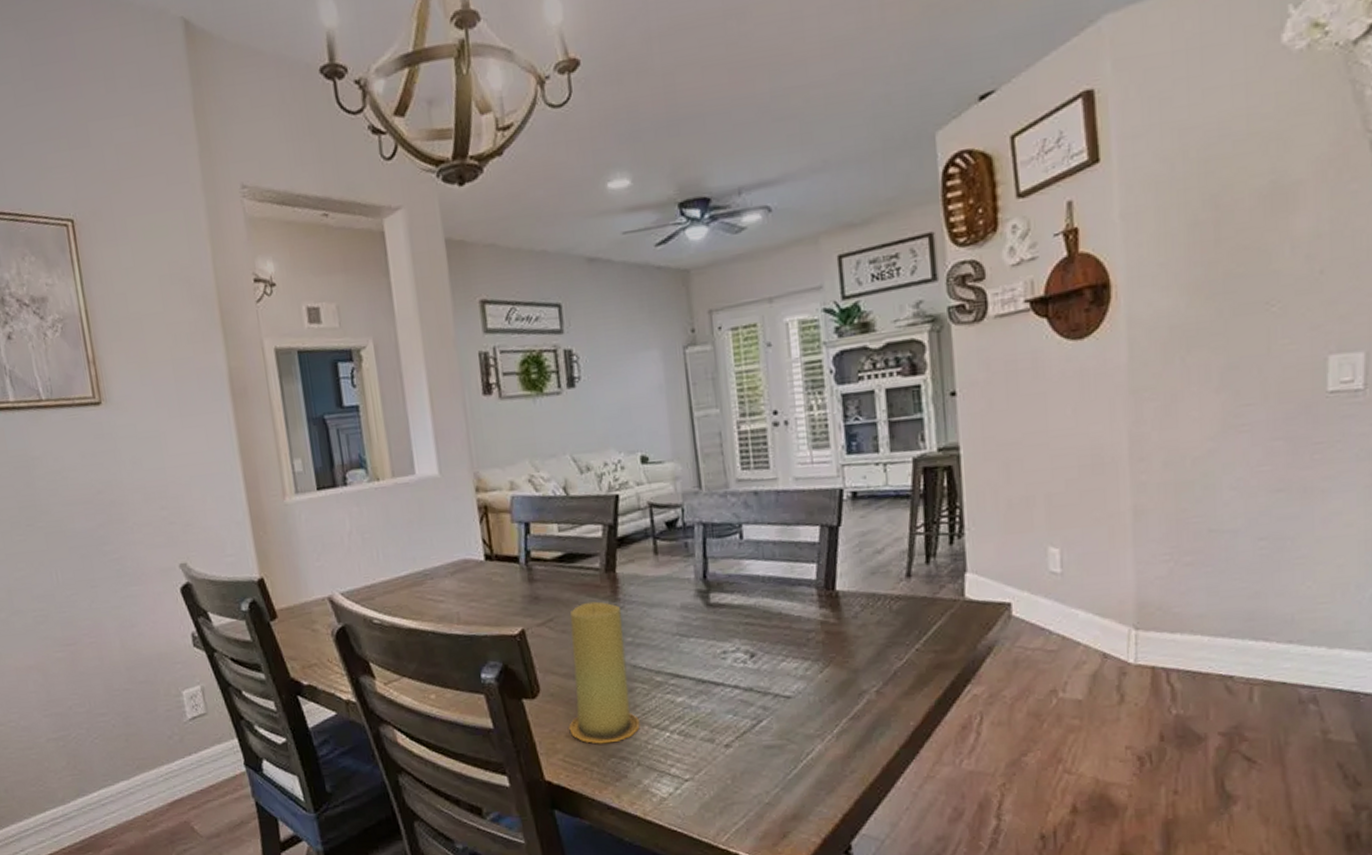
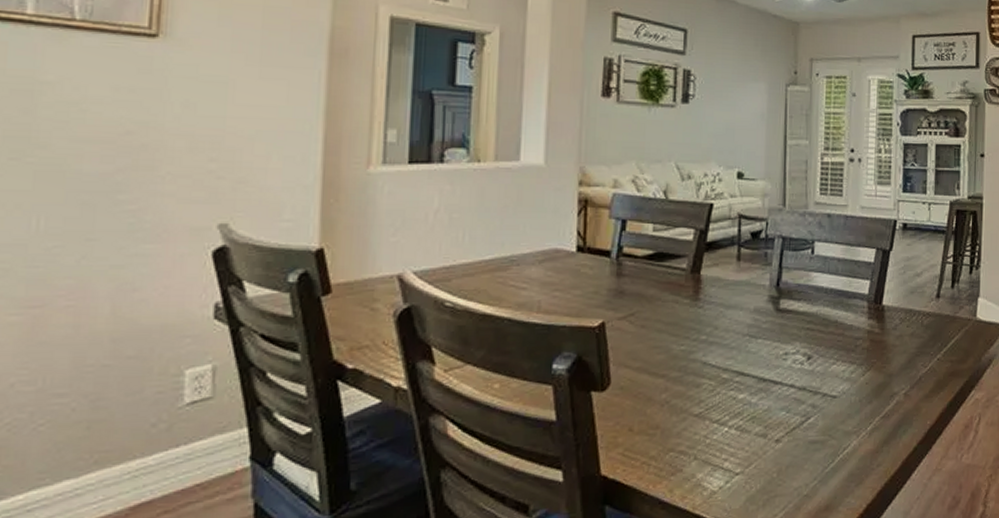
candle: present [569,601,640,744] -> none [633,299,702,438]

